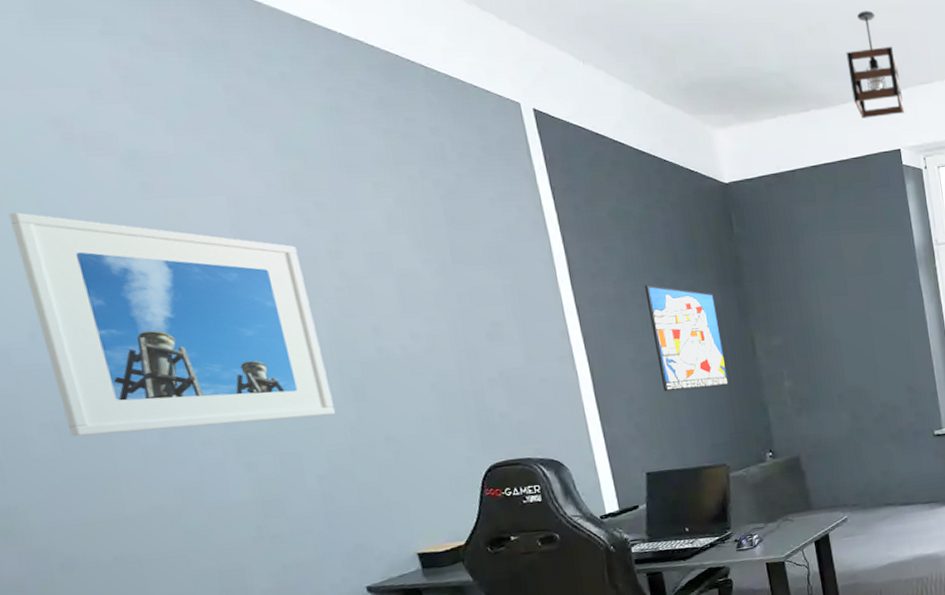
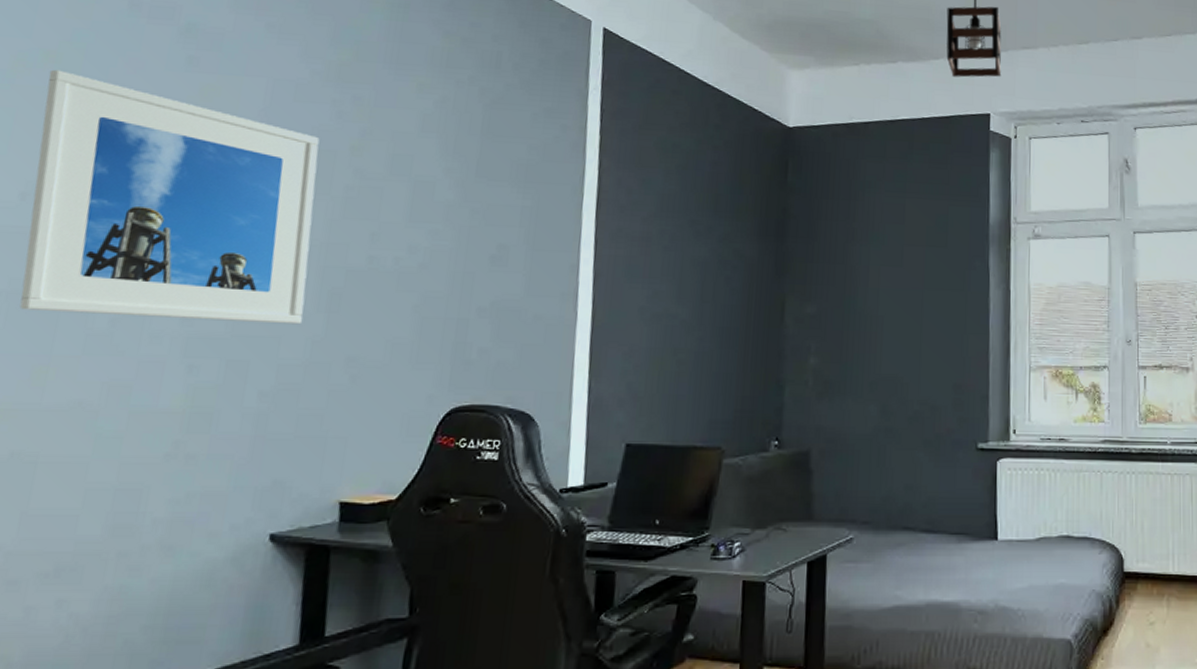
wall art: present [644,284,729,392] -> none [669,226,750,353]

